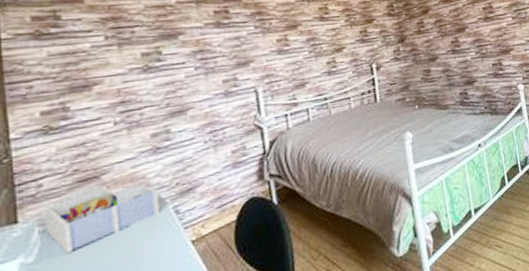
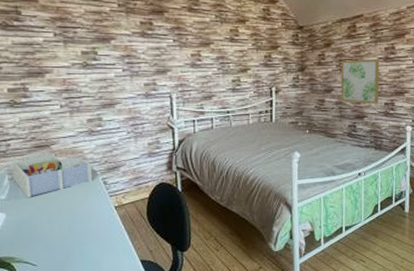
wall art: none [441,19,487,69] -> present [341,58,380,104]

